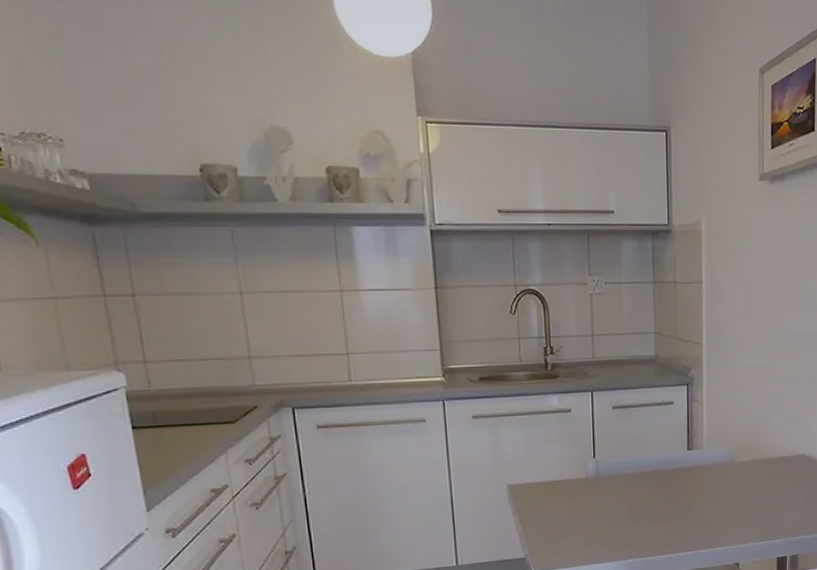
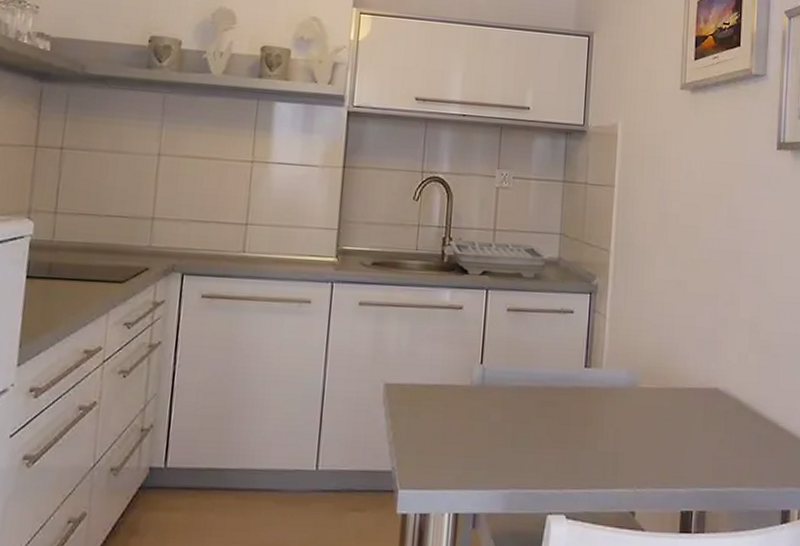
dish rack: none [550,345,648,380] -> present [448,239,550,279]

